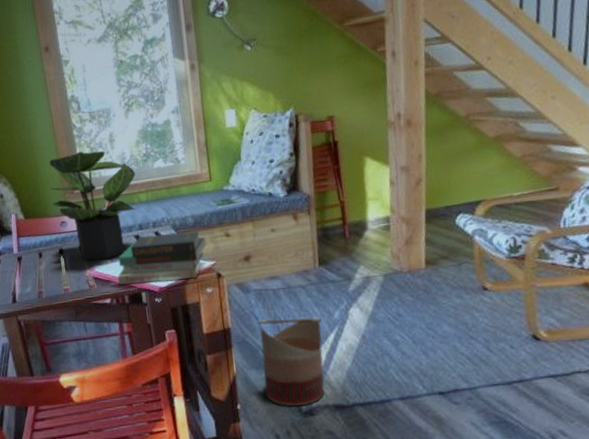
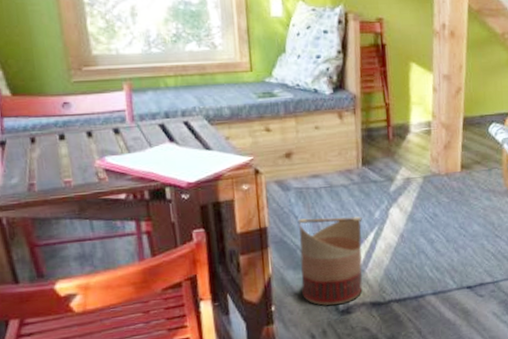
potted plant: present [47,151,136,261] -> none [44,22,162,150]
books: present [118,230,206,285] -> none [136,123,243,179]

